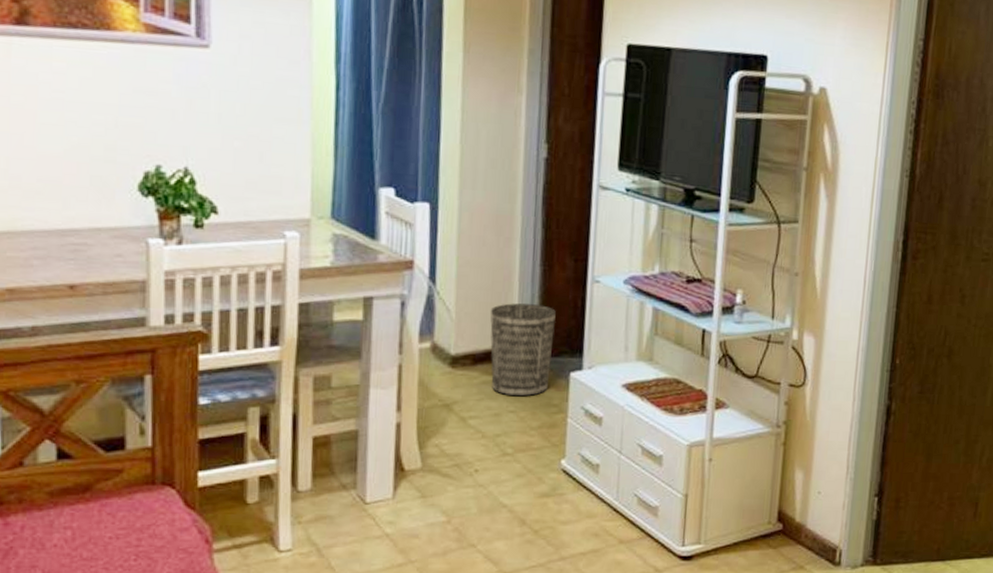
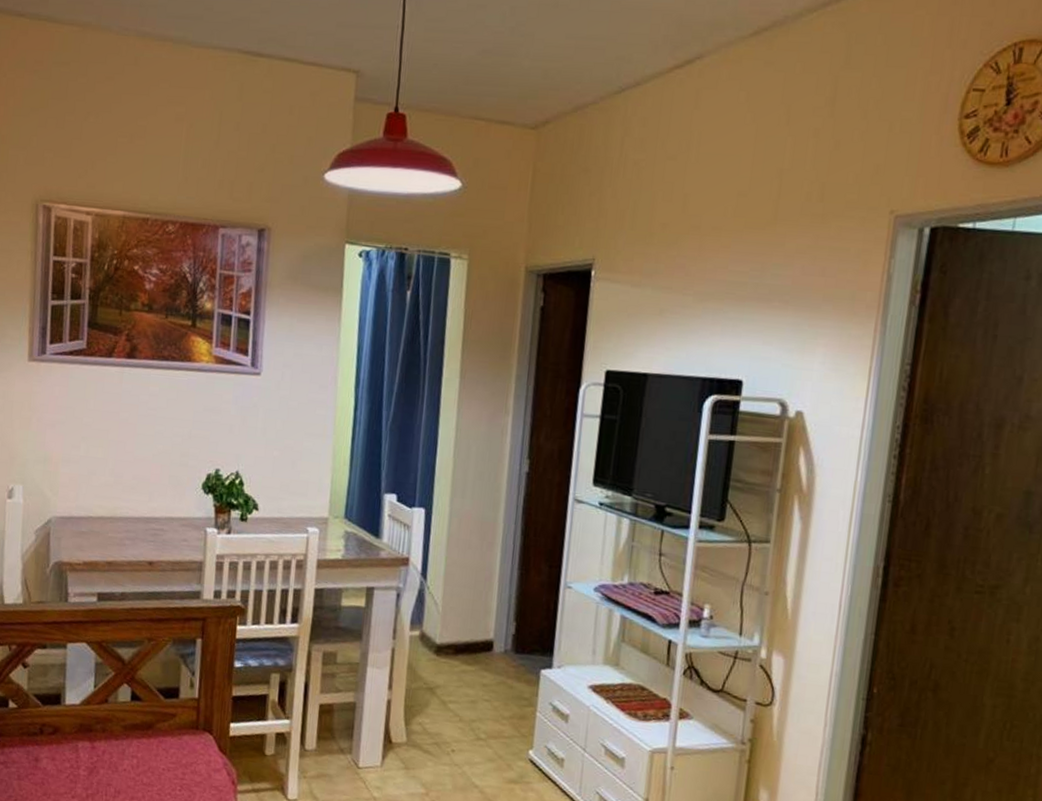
wastebasket: present [490,303,556,397] -> none [470,601,530,688]

